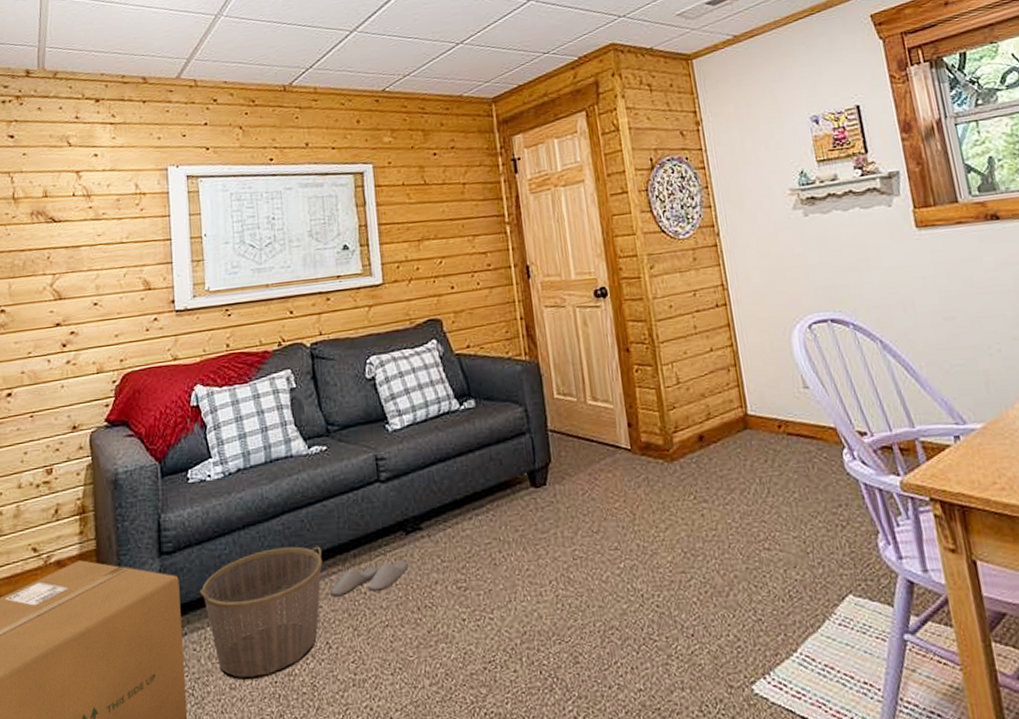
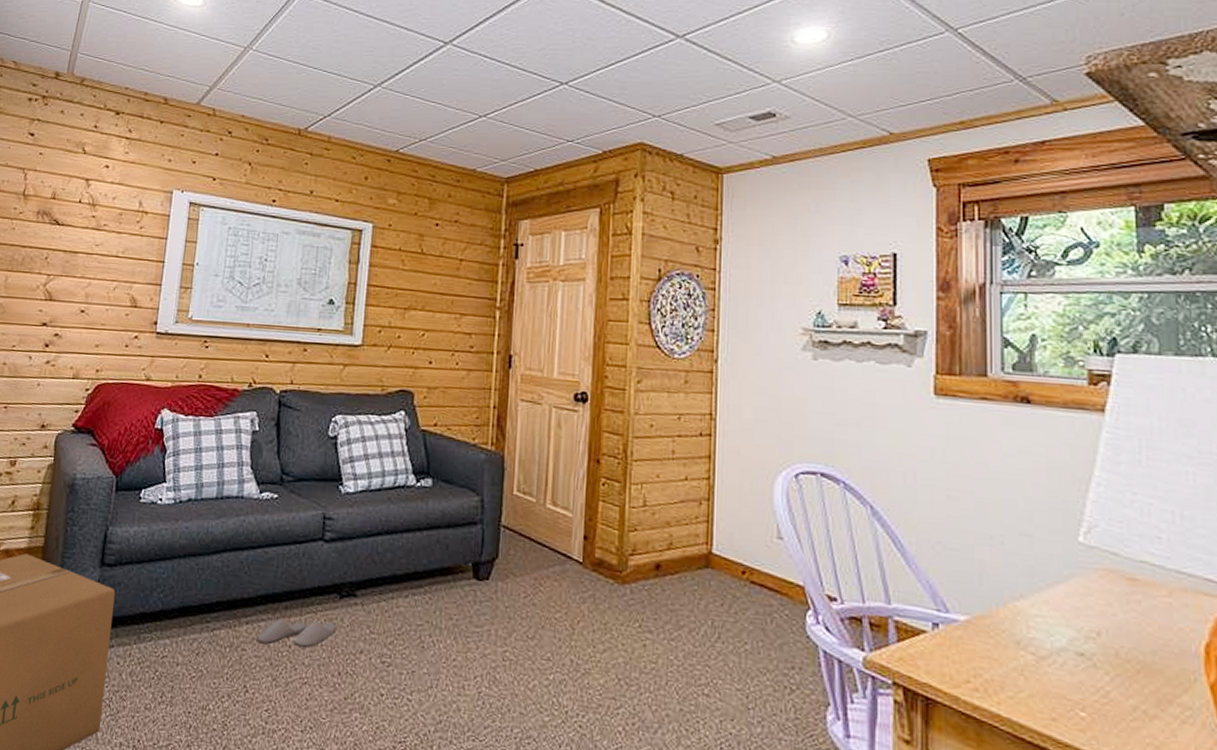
basket: present [200,546,323,681] -> none [133,582,255,706]

